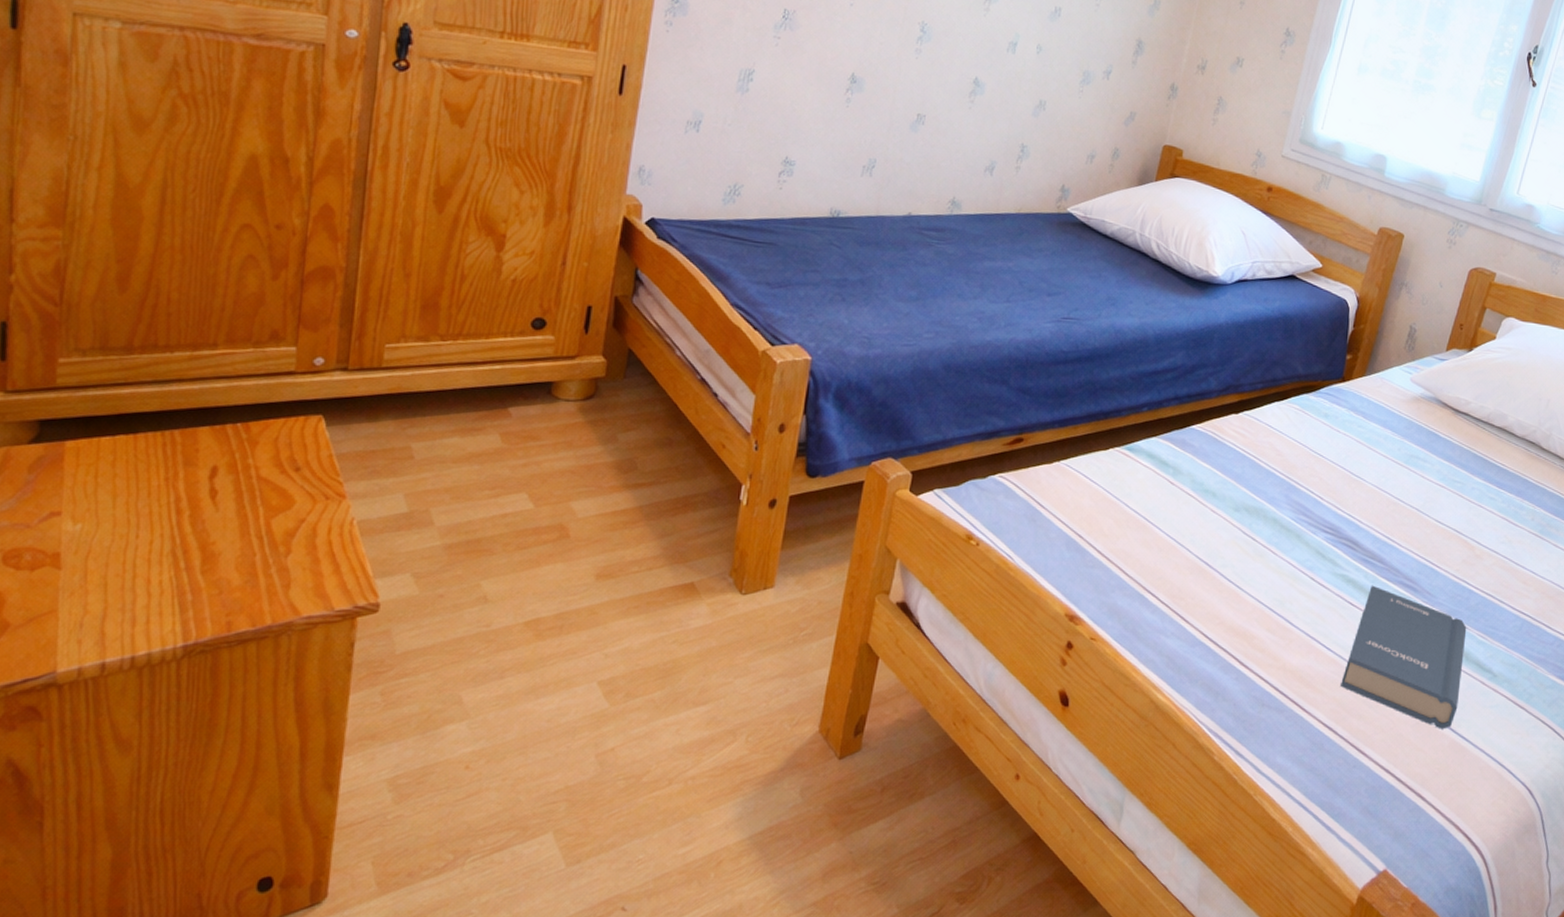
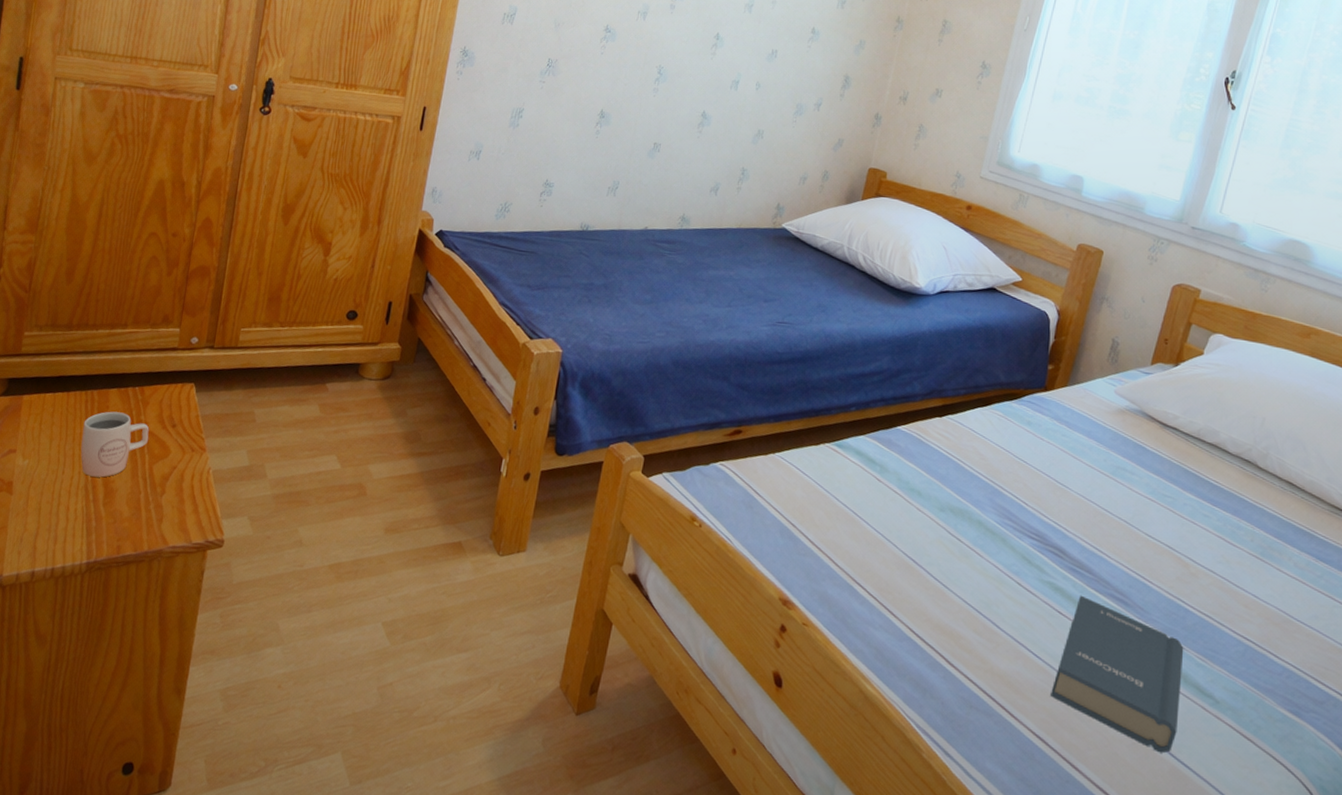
mug: none [160,455,262,539] -> present [80,411,150,478]

